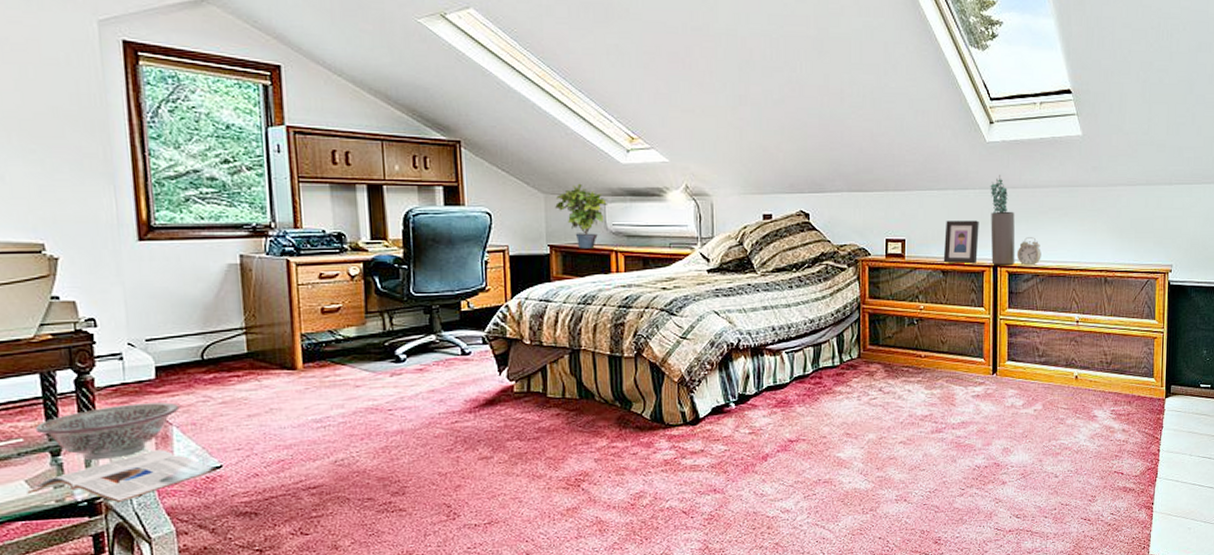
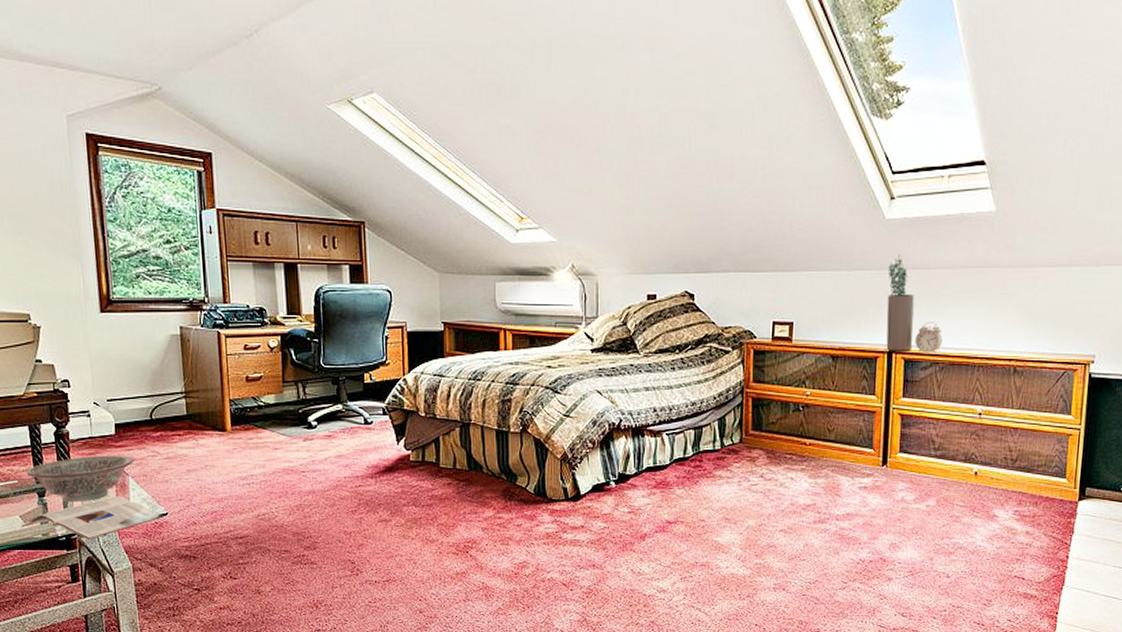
potted plant: present [555,183,607,249] -> none [449,262,497,326]
picture frame: present [943,220,979,264] -> none [833,303,874,350]

